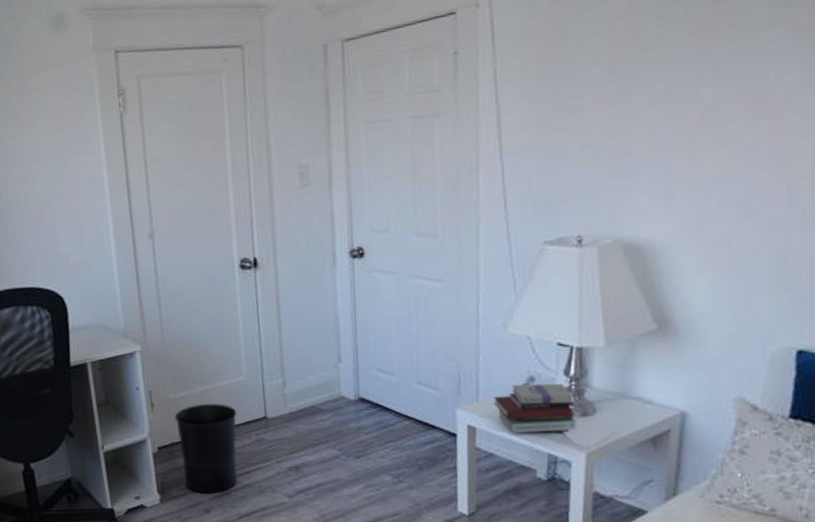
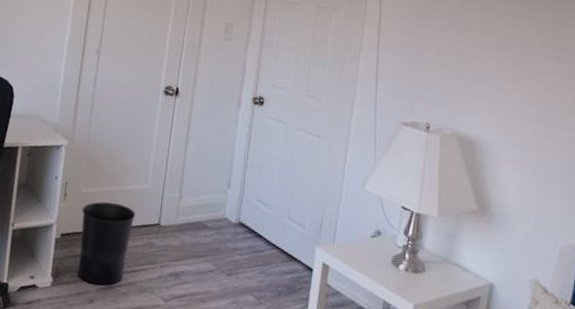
books: present [493,383,577,434] -> none [345,235,409,285]

